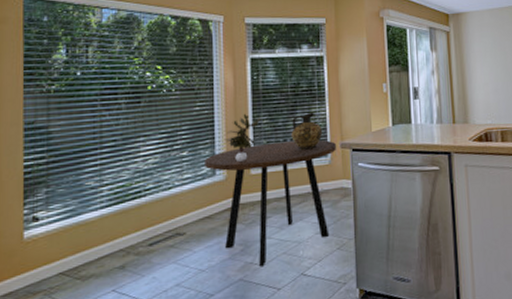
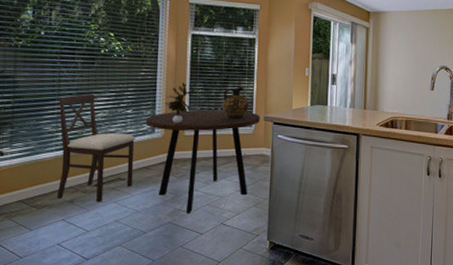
chair: none [101,137,195,265] -> present [56,94,136,202]

